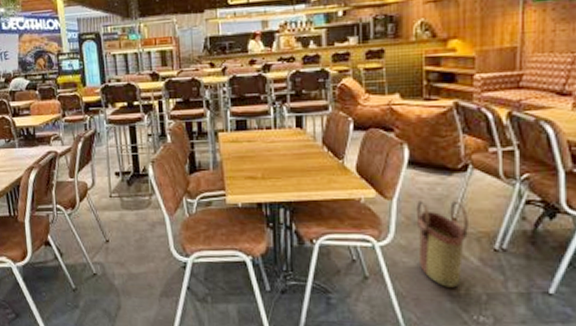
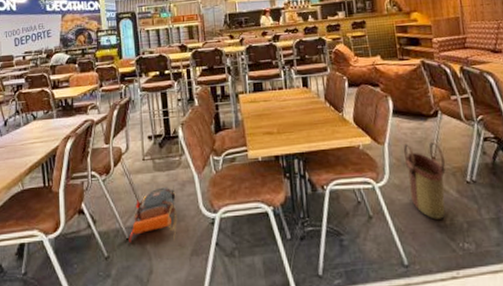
backpack: none [96,226,147,281] -> present [129,187,178,242]

